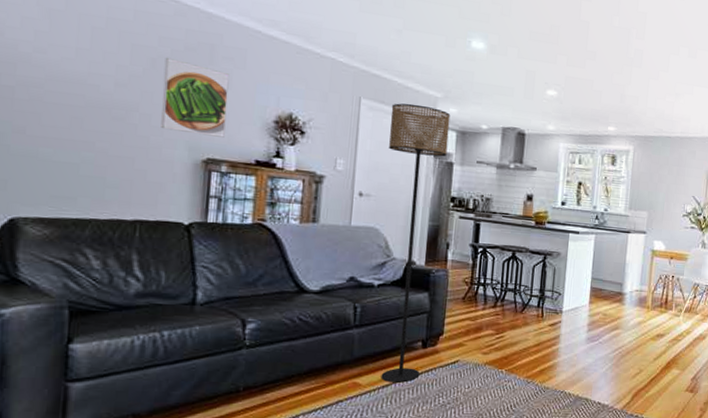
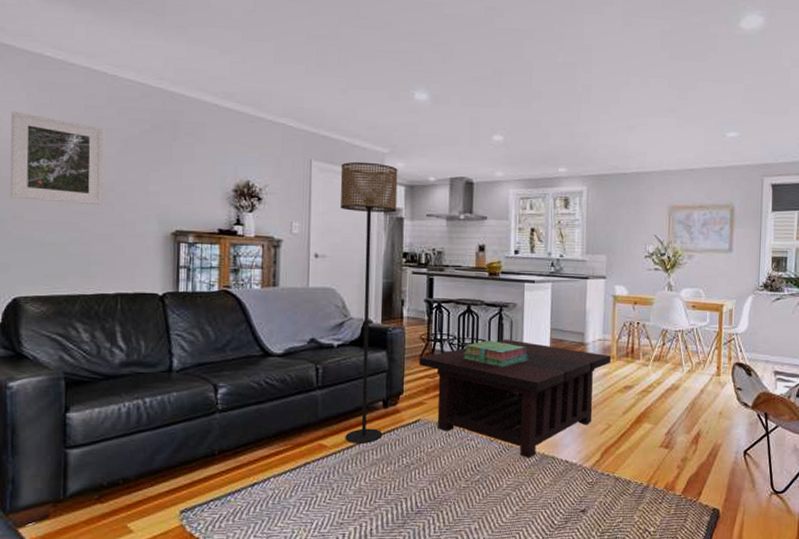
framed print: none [11,15,129,126] -> present [10,112,104,206]
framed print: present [161,58,230,138] -> none [134,138,192,209]
coffee table: none [460,286,647,399] -> present [419,339,612,458]
stack of books: none [505,287,569,313] -> present [463,341,528,367]

